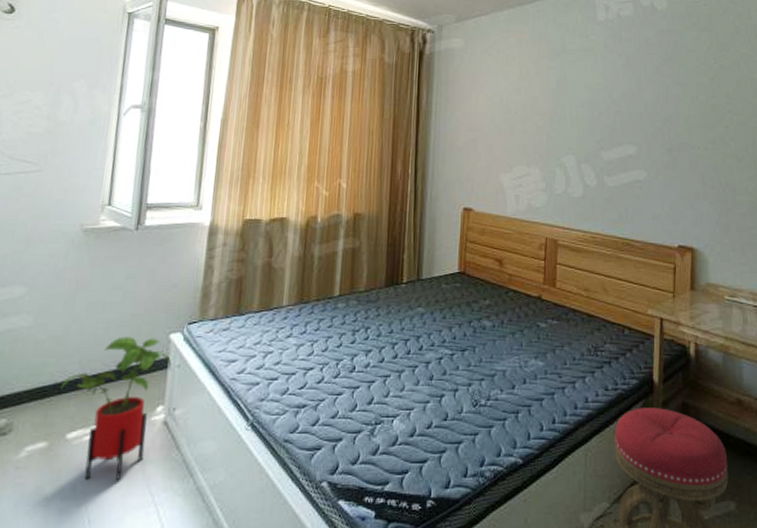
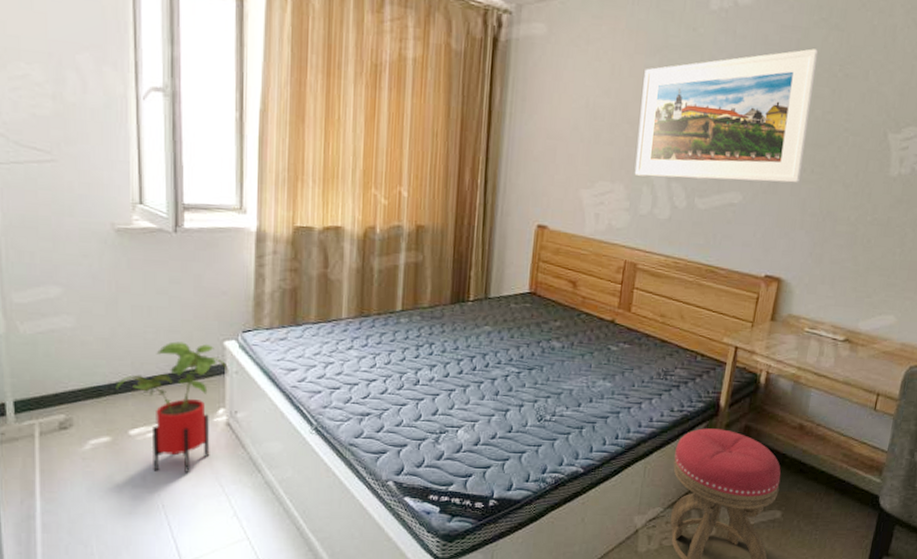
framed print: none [547,47,696,160] -> present [634,48,819,183]

